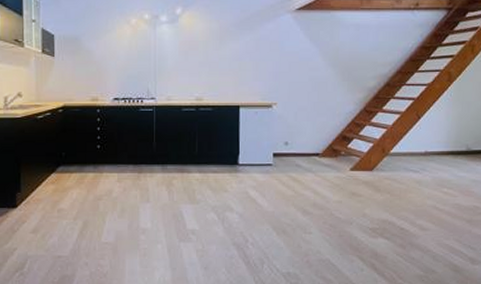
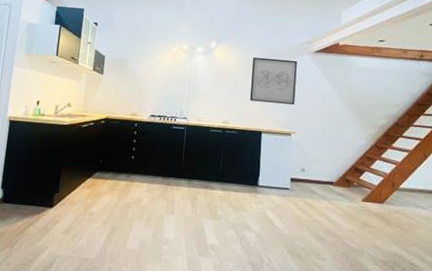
wall art: none [224,21,276,73] -> present [249,57,297,105]

